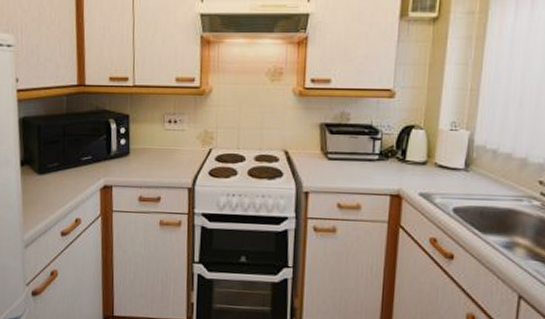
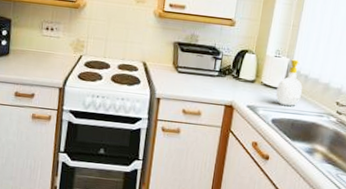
soap bottle: none [456,131,490,190] -> present [276,59,302,106]

